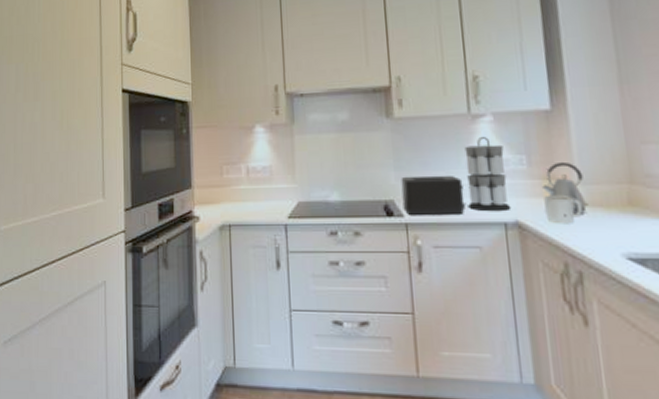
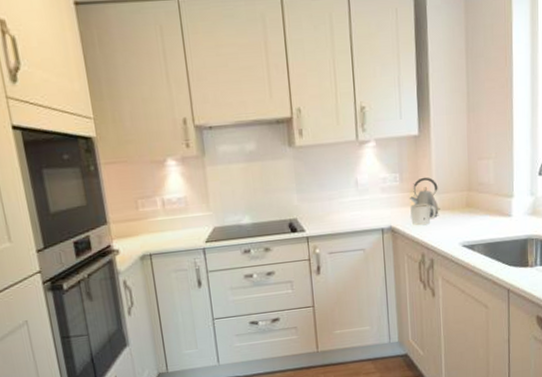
toaster: present [401,175,465,216] -> none [302,193,353,230]
spice rack: present [464,136,510,212] -> none [353,159,386,222]

